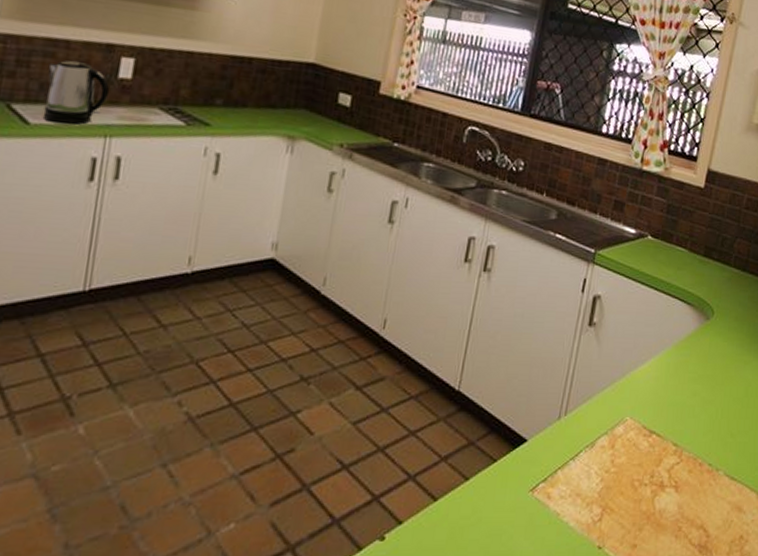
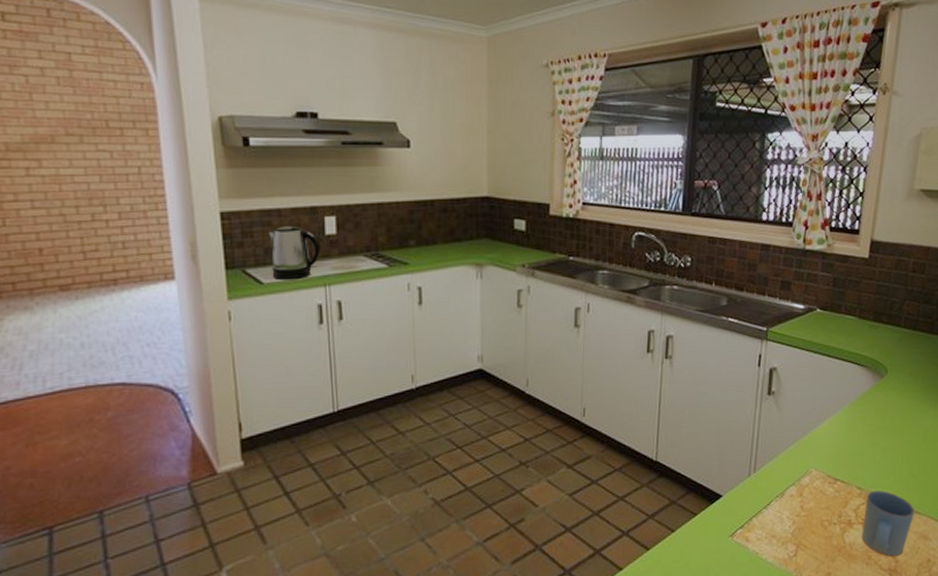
mug: none [673,448,731,531] -> present [862,490,915,558]

